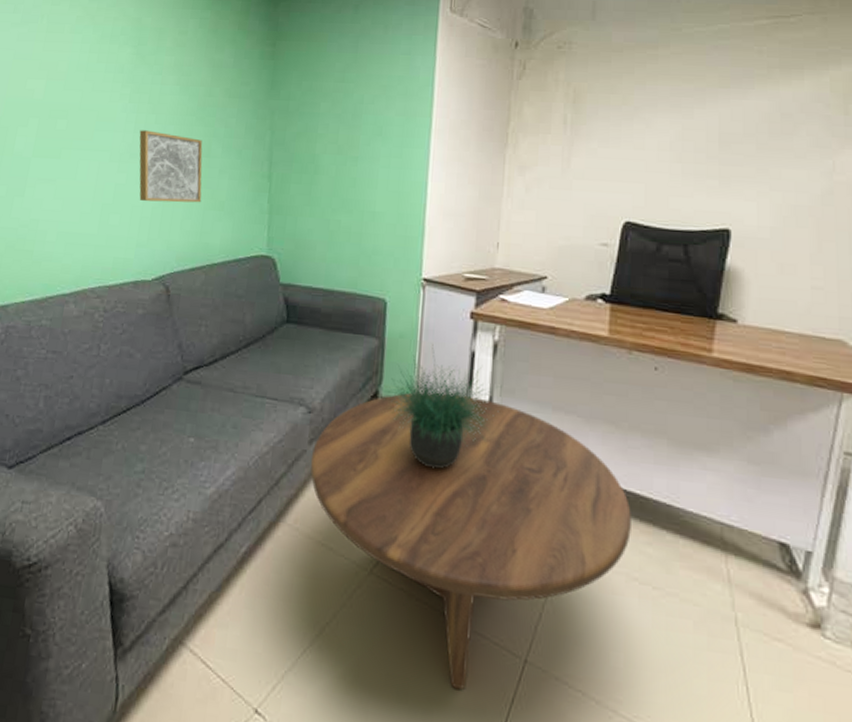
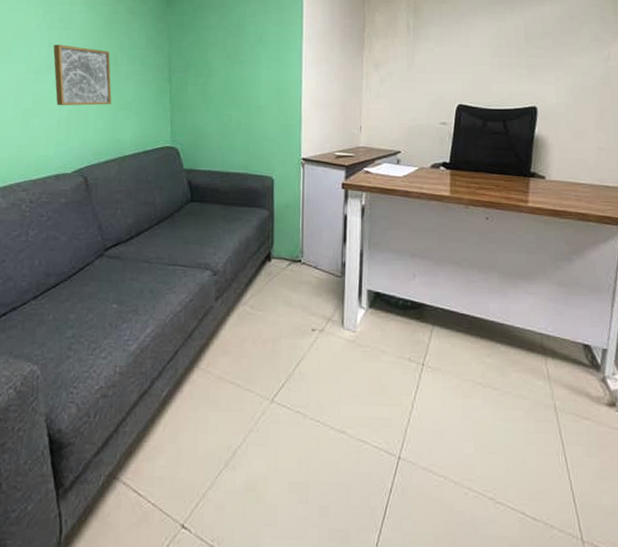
coffee table: present [310,393,631,691] -> none [217,251,475,488]
potted plant: present [382,344,502,469] -> none [274,212,370,312]

